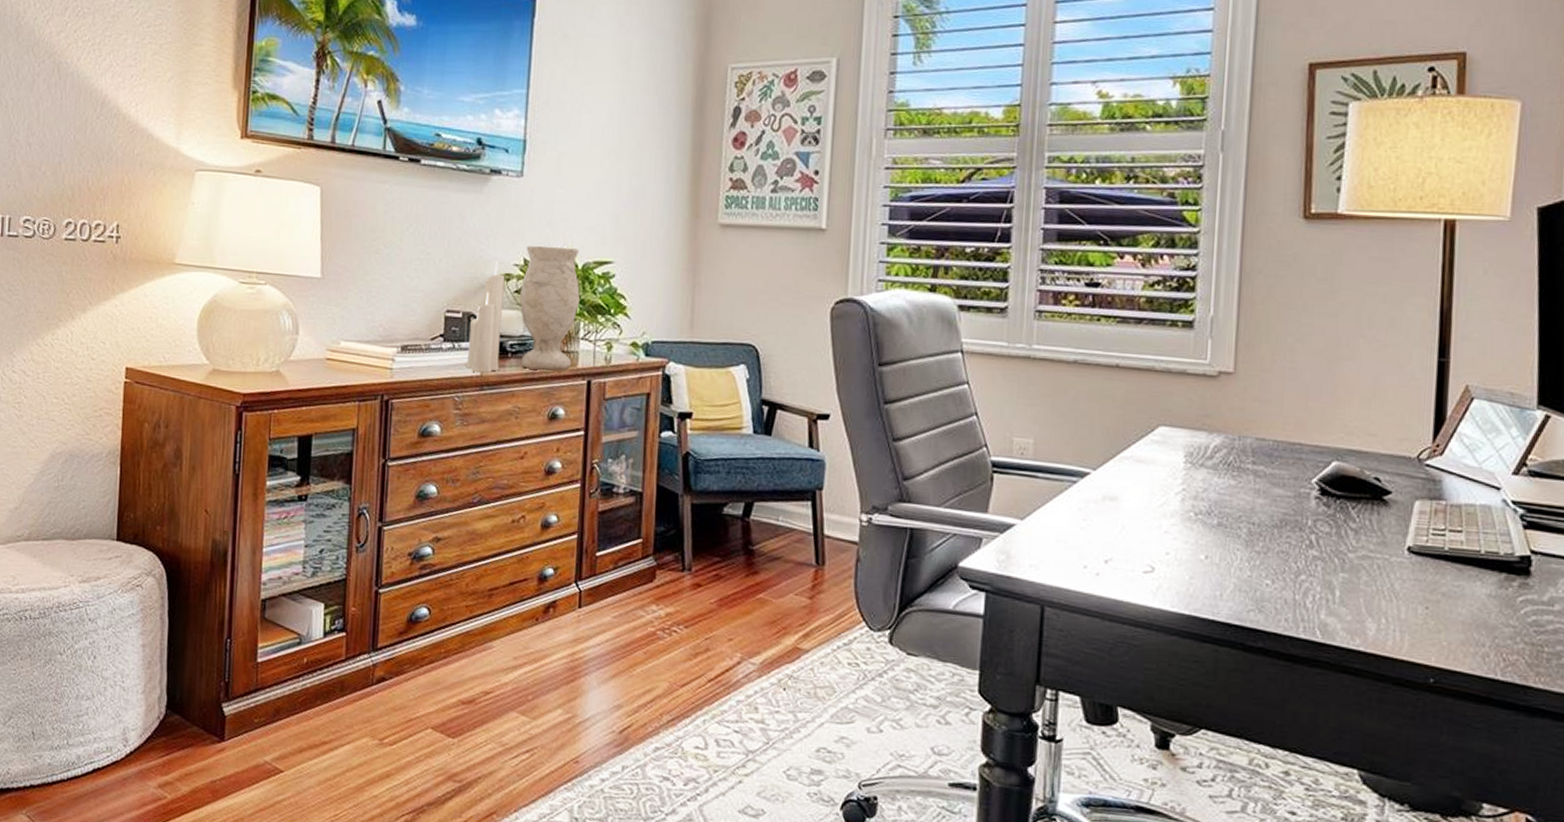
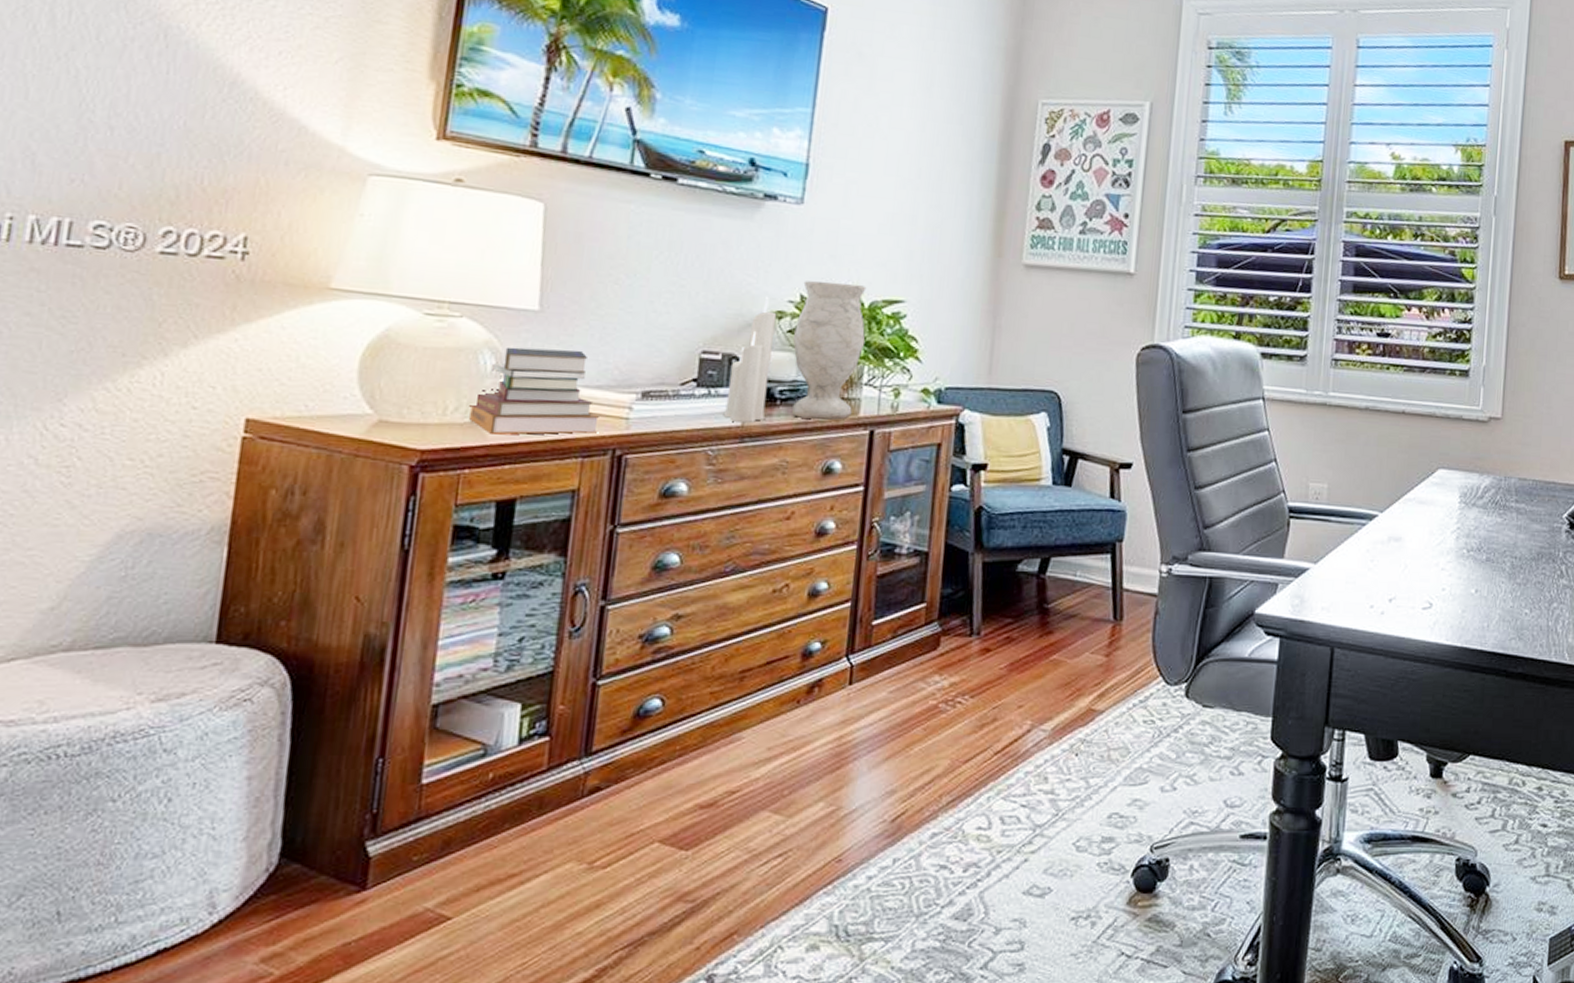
books: none [276,308,370,382] -> present [469,346,599,435]

